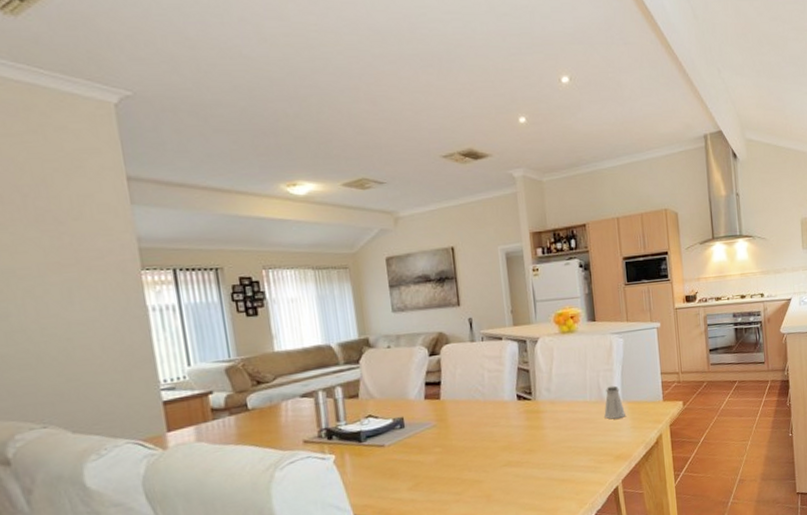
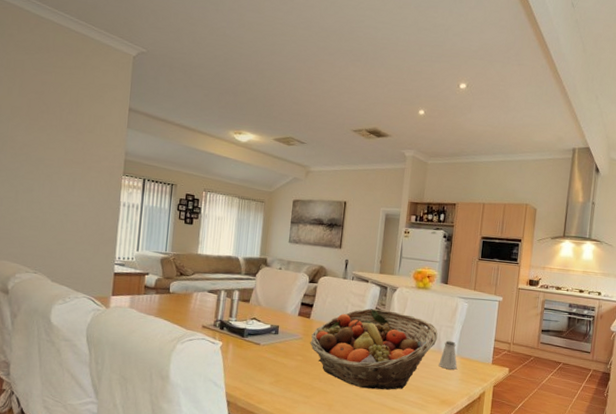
fruit basket: none [447,367,597,466] -> present [310,308,438,390]

